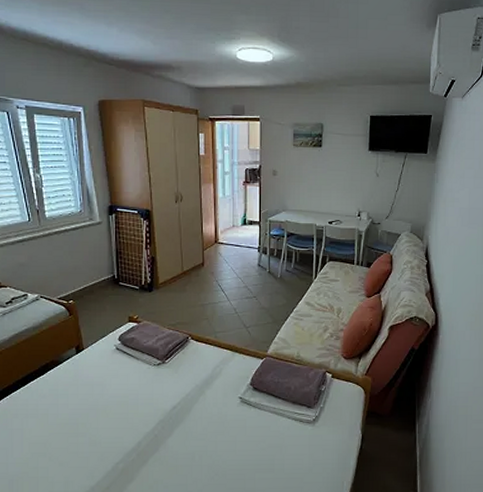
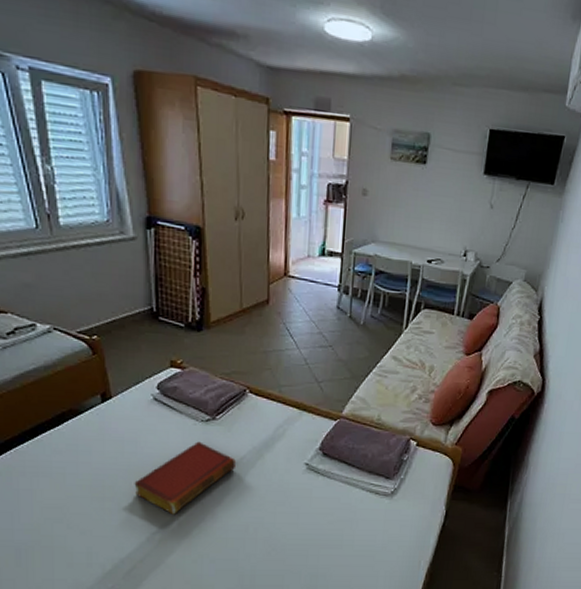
book: none [101,382,182,446] -> present [134,441,236,515]

